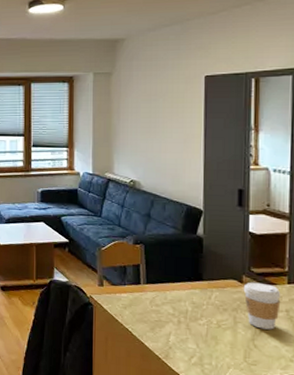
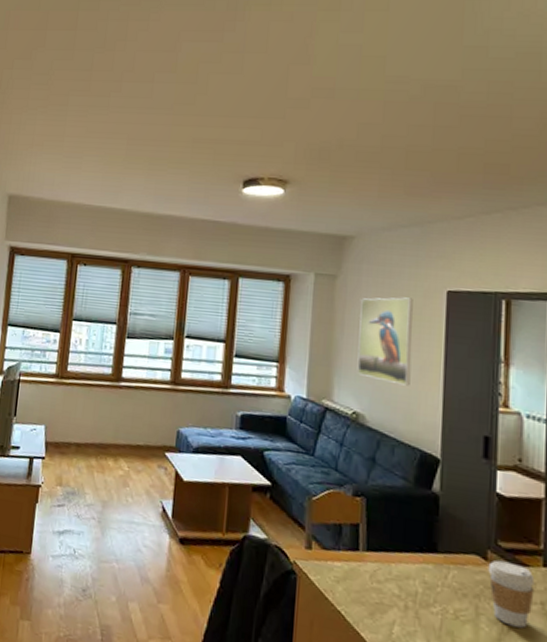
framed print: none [132,85,177,156] -> present [357,297,413,386]

